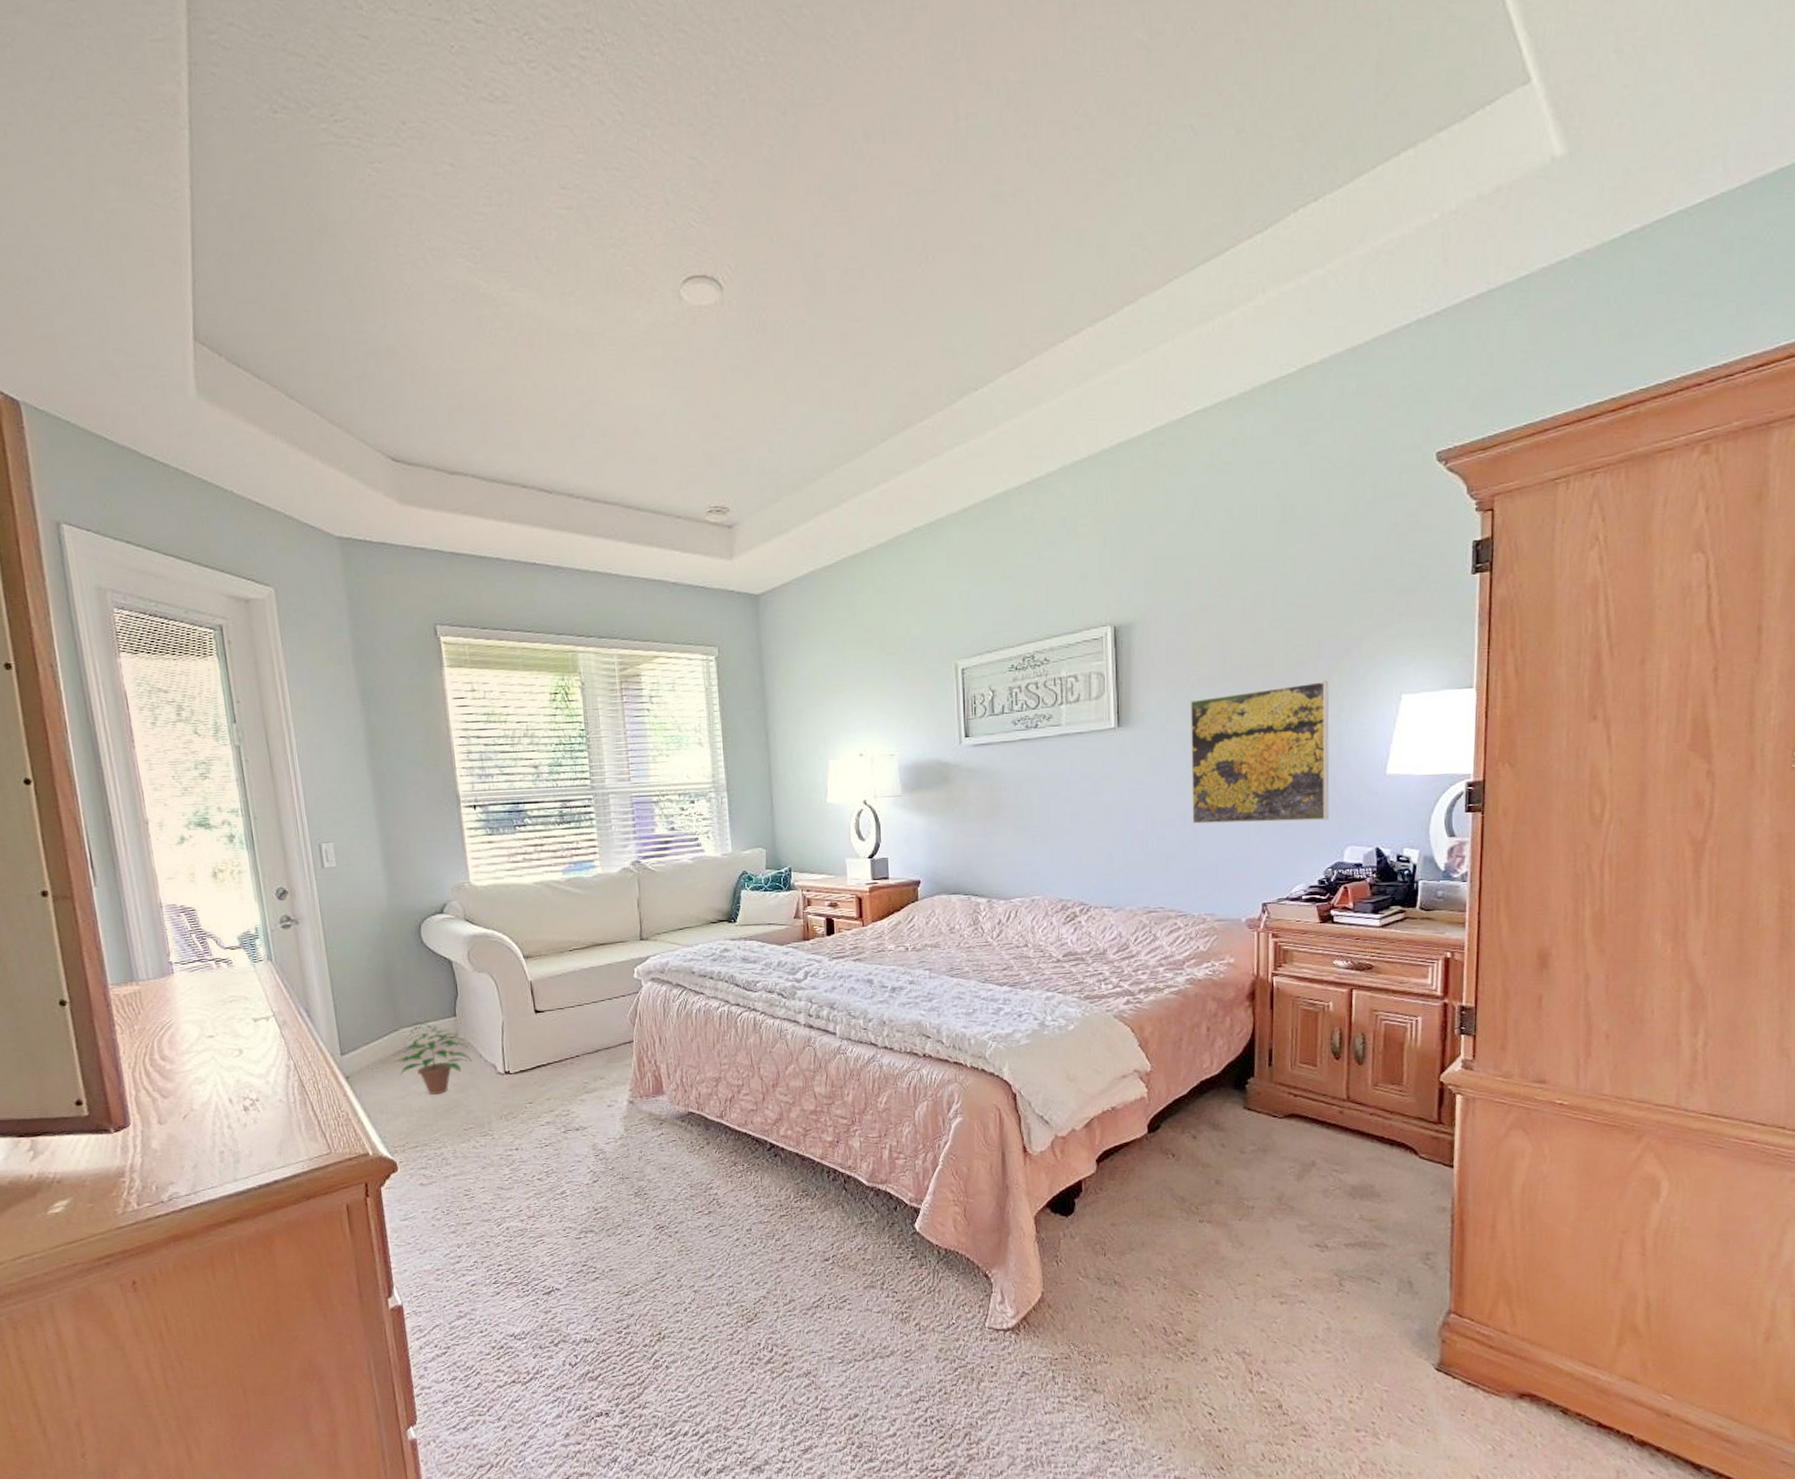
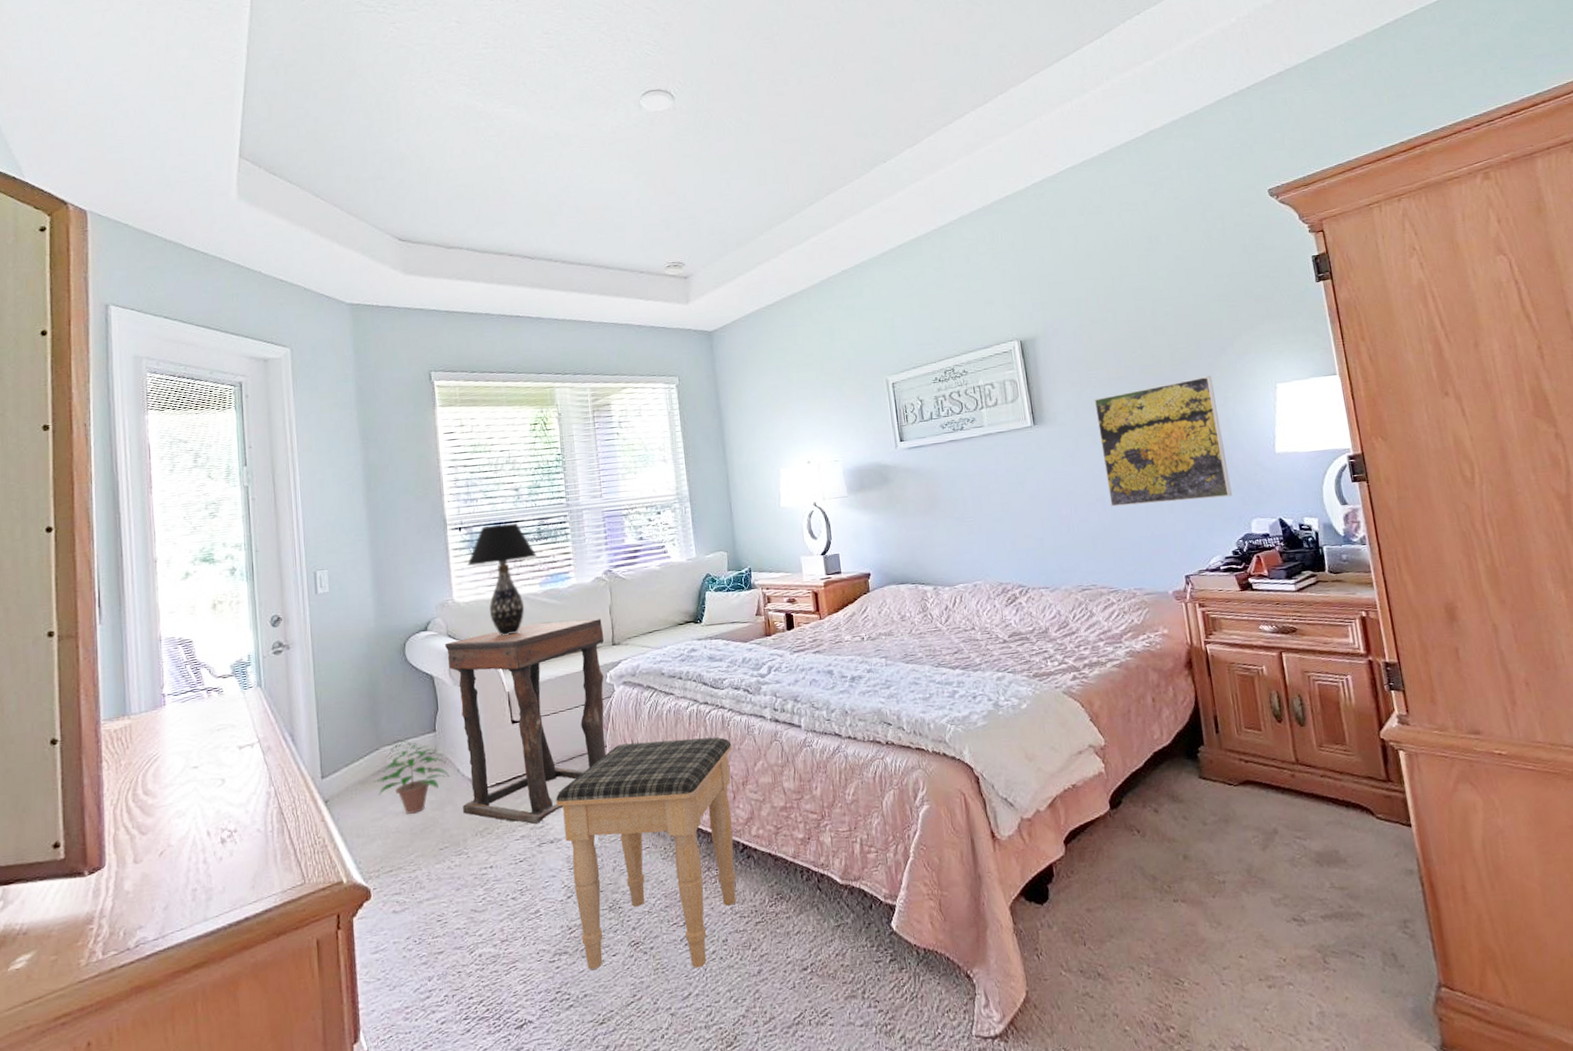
side table: none [463,910,633,1111] -> present [445,618,606,824]
table lamp: none [483,803,560,923] -> present [466,522,538,636]
footstool: none [581,1038,763,1253] -> present [556,737,737,969]

